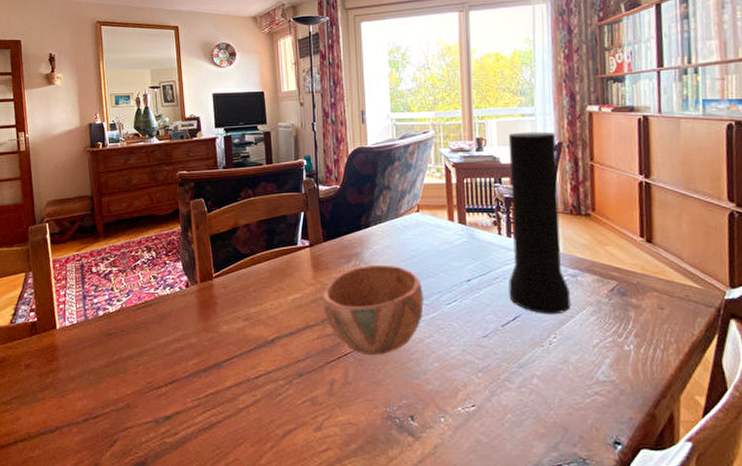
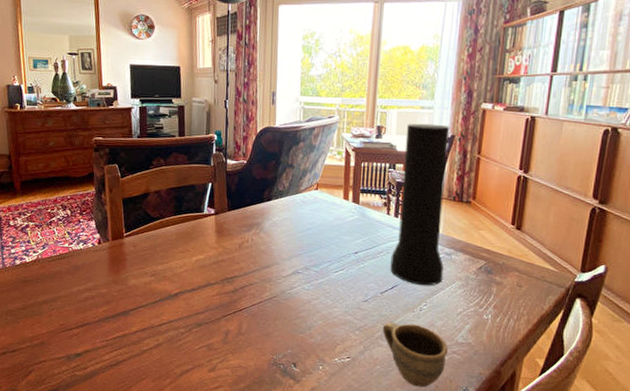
bowl: present [322,264,424,356] -> none [223,234,315,313]
cup: none [508,360,589,439] -> present [382,322,448,388]

